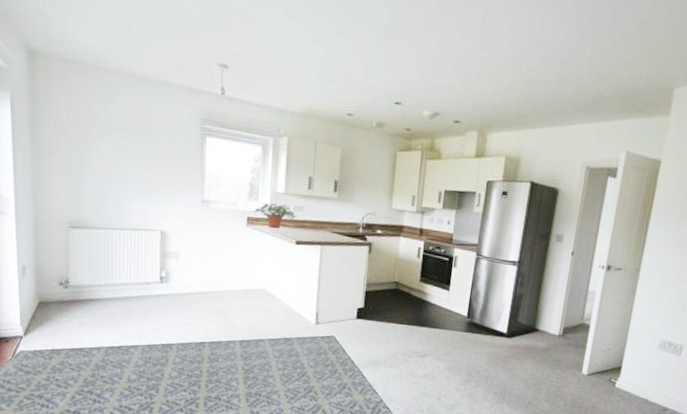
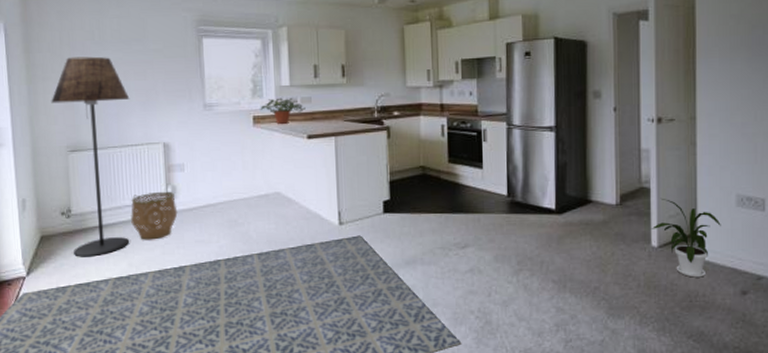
floor lamp: none [54,137,132,326] -> present [51,56,130,257]
basket: none [125,274,170,317] -> present [131,191,178,240]
house plant: none [584,334,643,404] -> present [651,198,721,278]

